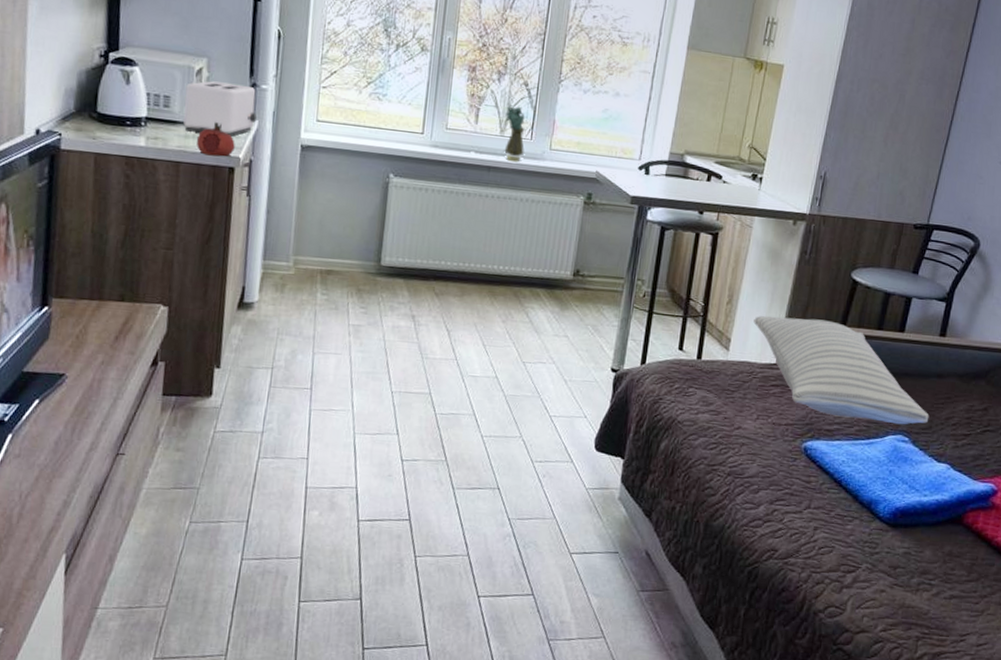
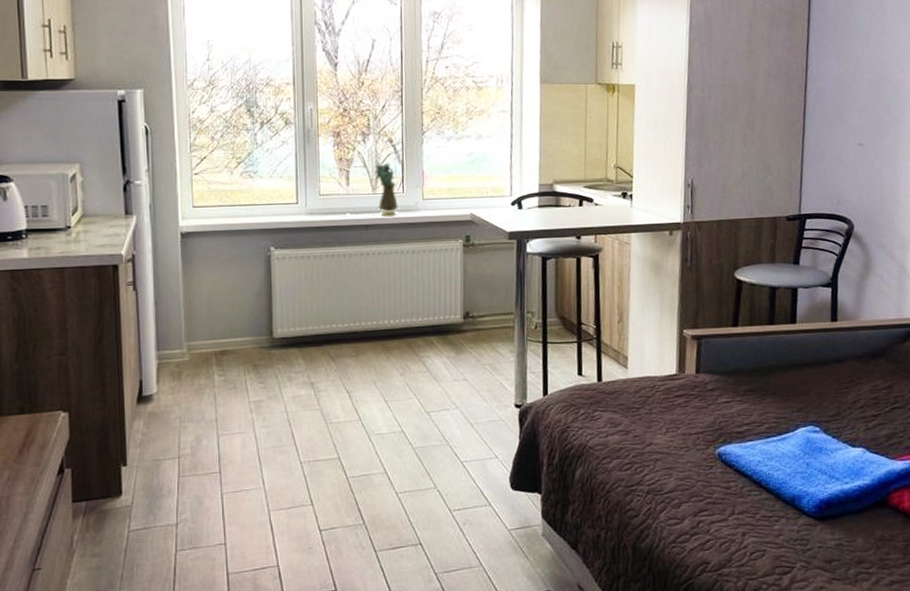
toaster: present [183,81,257,136] -> none [62,183,134,237]
fruit: present [197,121,235,157] -> none [79,222,116,257]
pillow: present [753,315,929,425] -> none [647,323,836,417]

